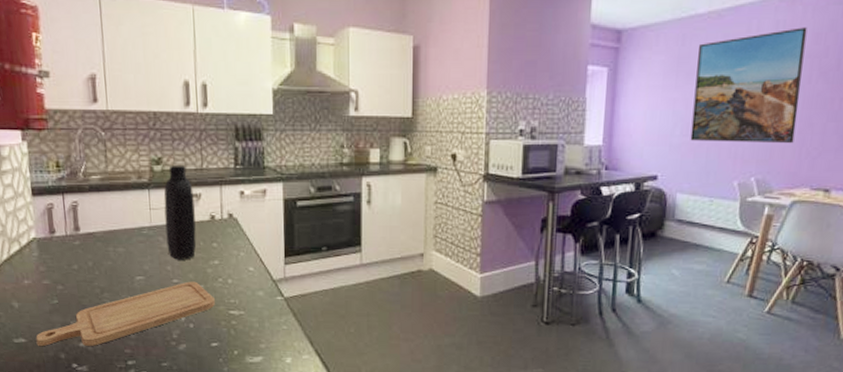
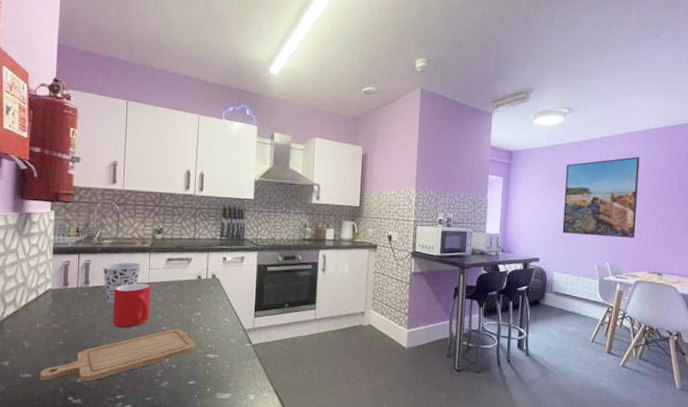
cup: none [93,203,140,252] -> present [102,262,141,303]
cup: none [110,227,157,283] -> present [112,283,152,328]
bottle: present [163,166,197,260] -> none [160,235,186,311]

